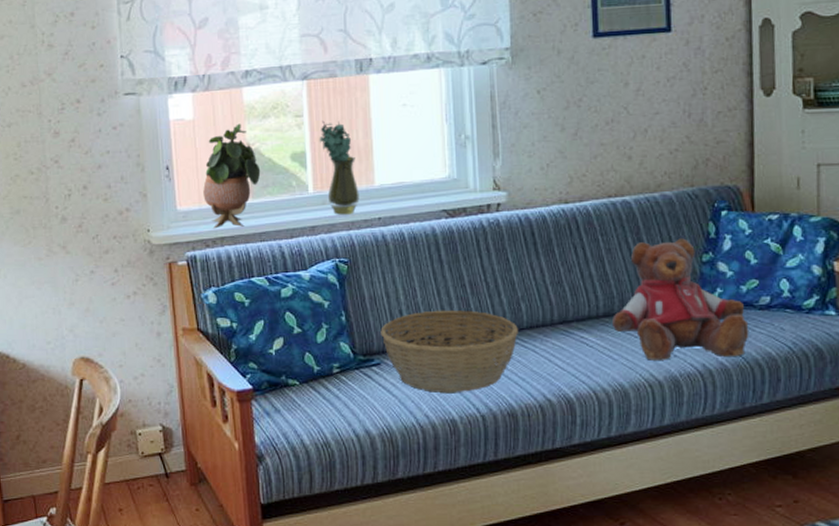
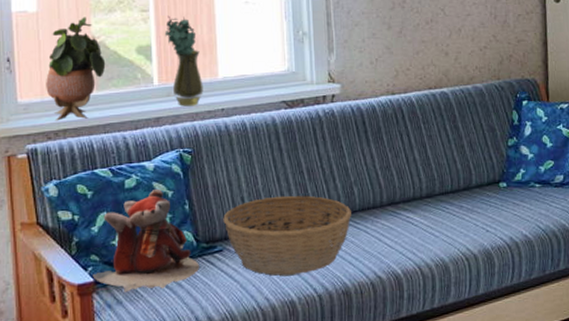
stuffed animal: none [251,298,357,401] -> present [92,188,200,293]
teddy bear: present [611,238,749,360] -> none [433,125,548,236]

